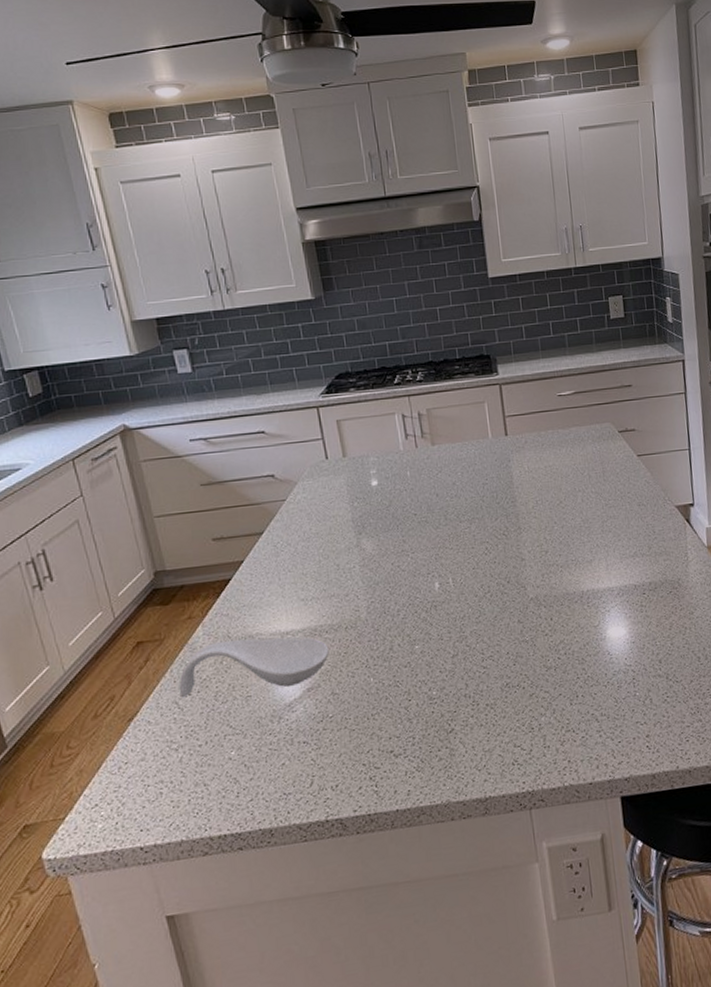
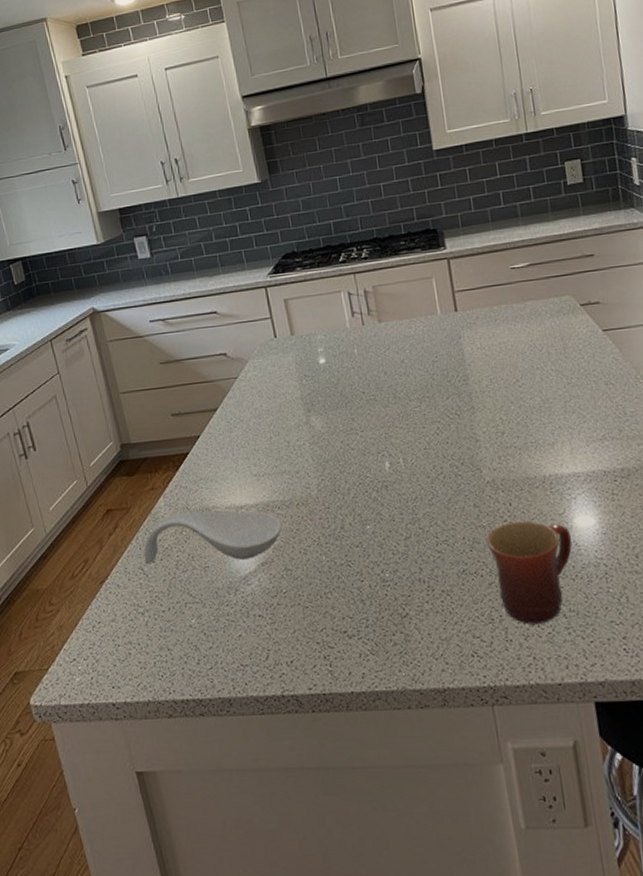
mug: none [529,634,605,731] -> present [487,521,572,625]

